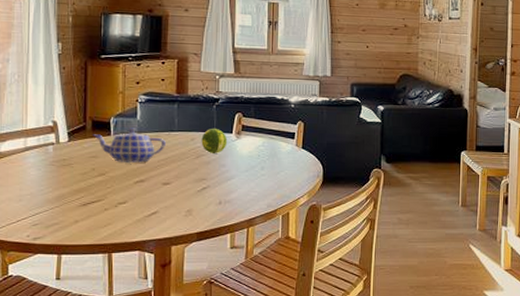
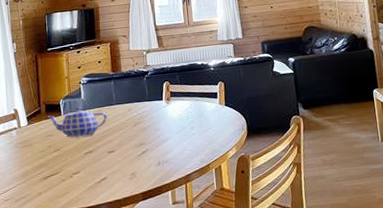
fruit: present [201,128,228,153] -> none [136,97,160,120]

